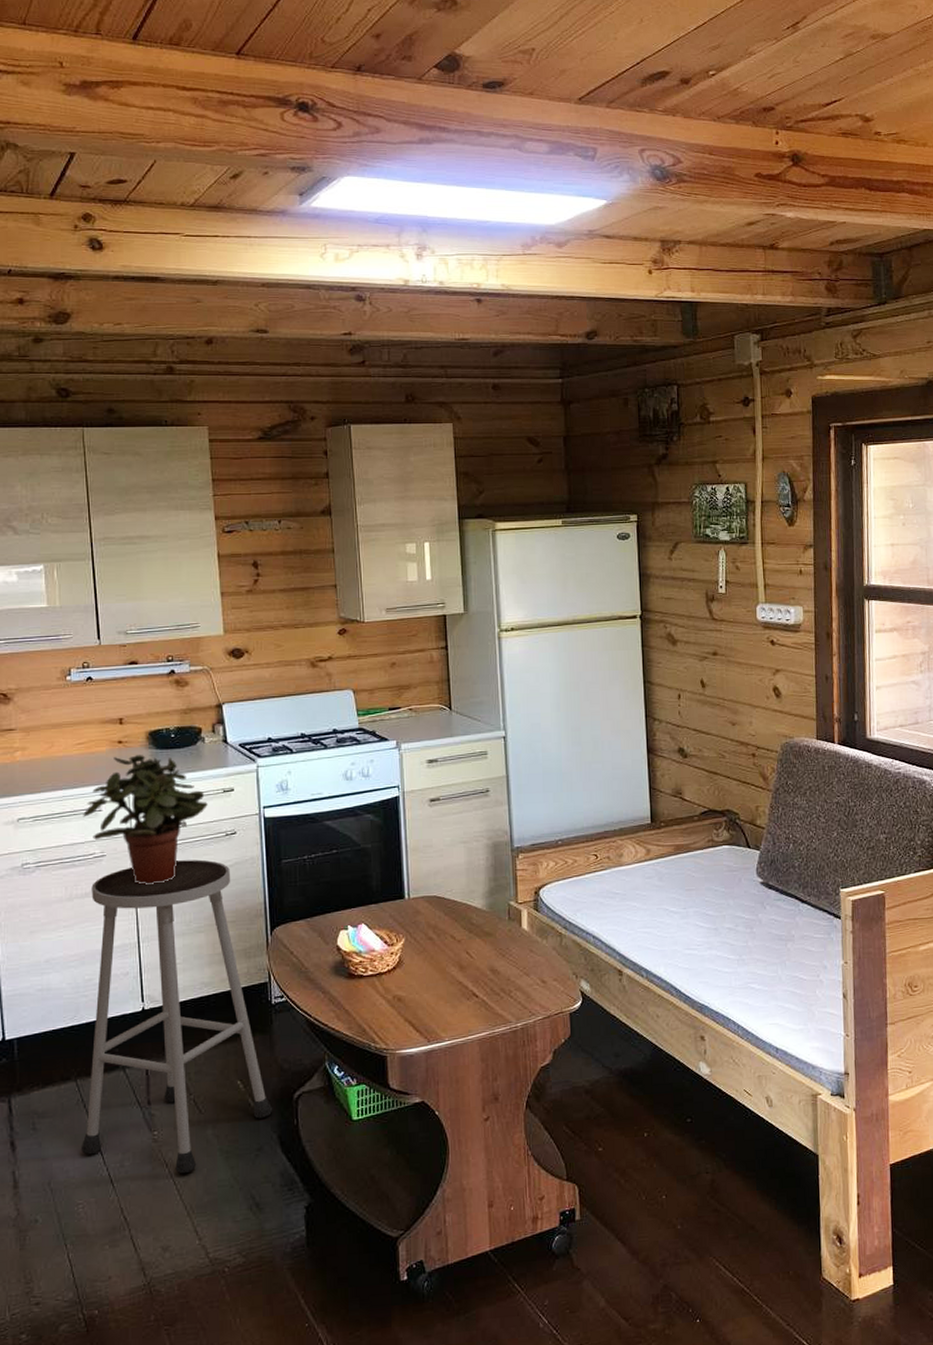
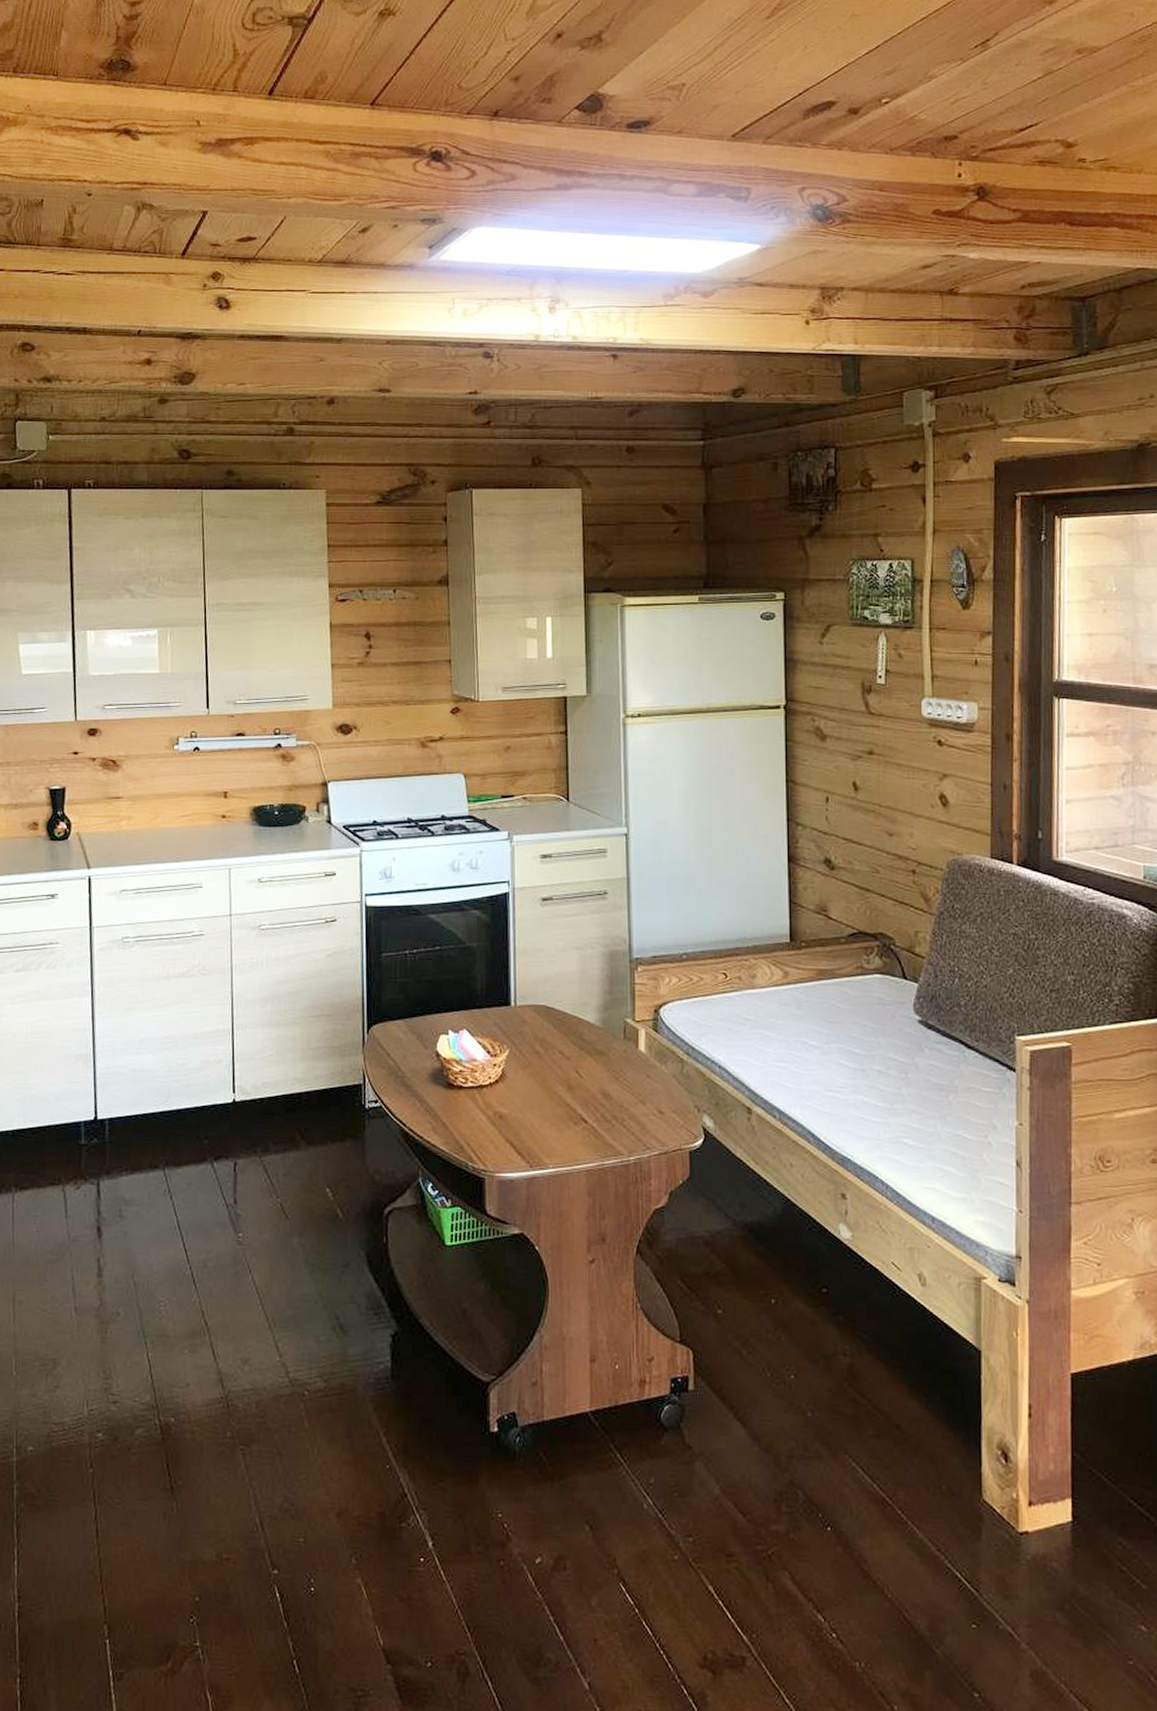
stool: present [80,859,273,1174] -> none [165,945,362,1283]
potted plant: present [83,755,208,885] -> none [184,831,309,969]

